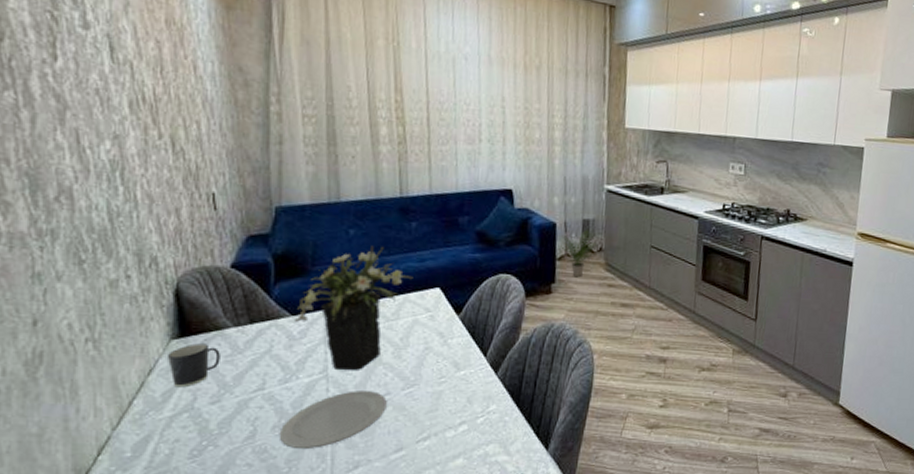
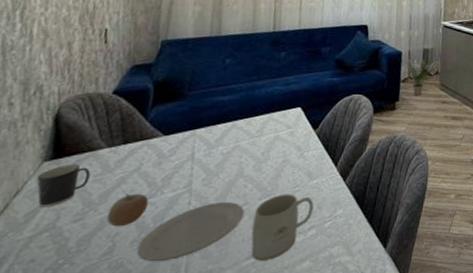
fruit: none [244,377,285,411] -> present [107,193,149,227]
flower arrangement: present [293,245,413,370] -> none [165,72,278,183]
mug: none [396,384,463,455] -> present [251,194,314,261]

